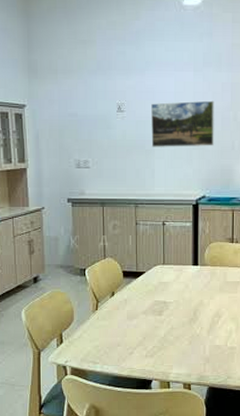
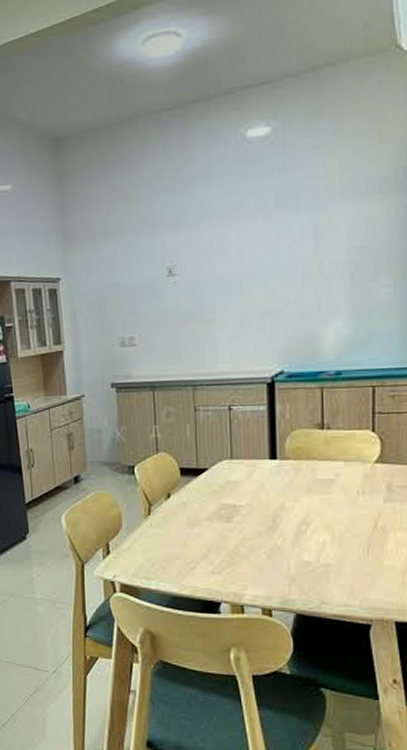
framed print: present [151,100,214,147] -> none [210,251,293,315]

